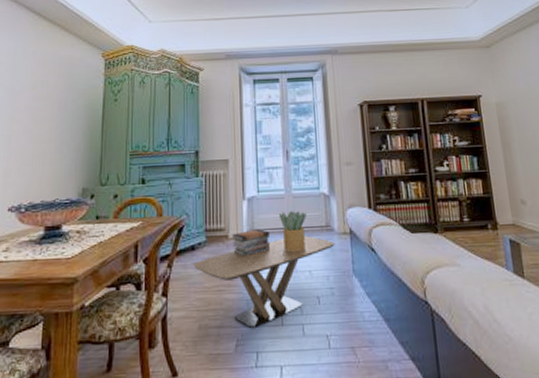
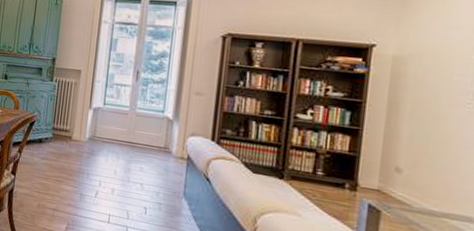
coffee table: present [193,236,335,328] -> none [39,149,171,218]
book stack: present [232,229,271,257] -> none [75,136,110,158]
potted plant: present [278,211,306,253] -> none [120,126,147,166]

